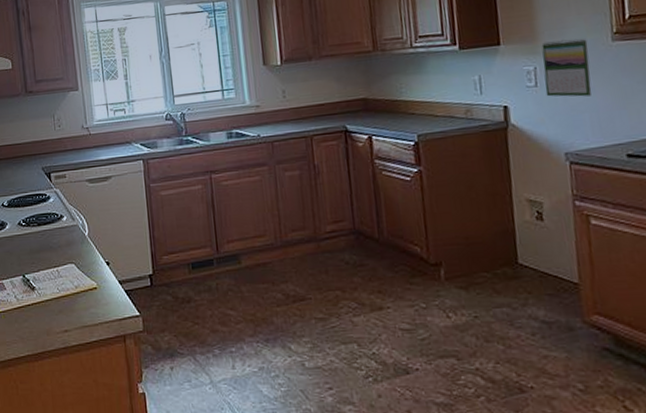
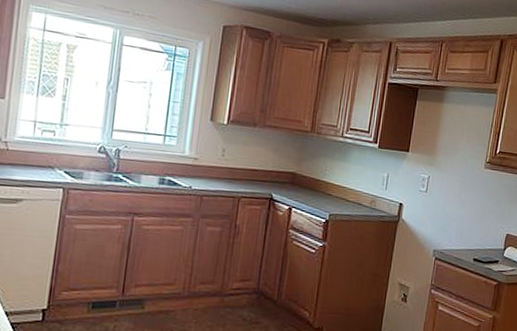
calendar: present [541,38,593,97] -> none [431,157,469,208]

